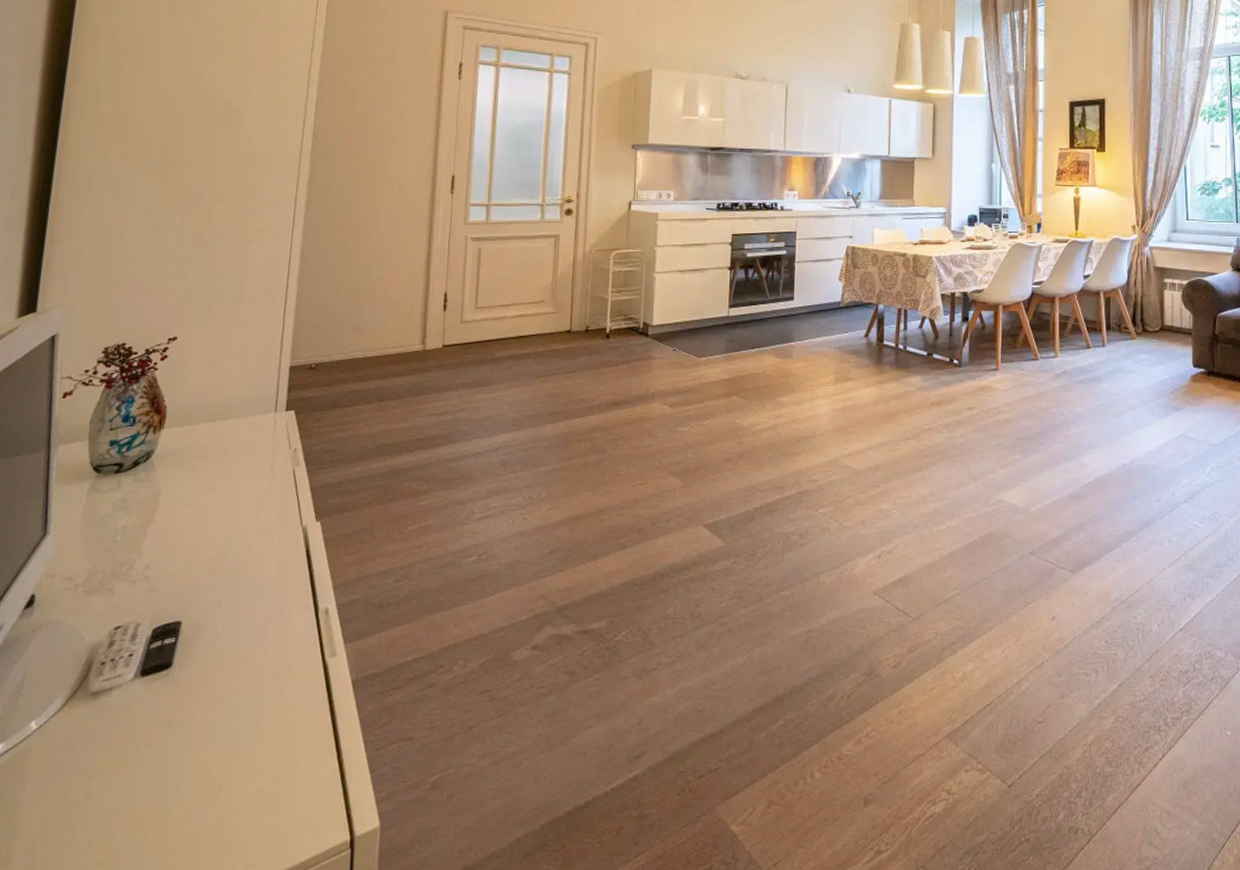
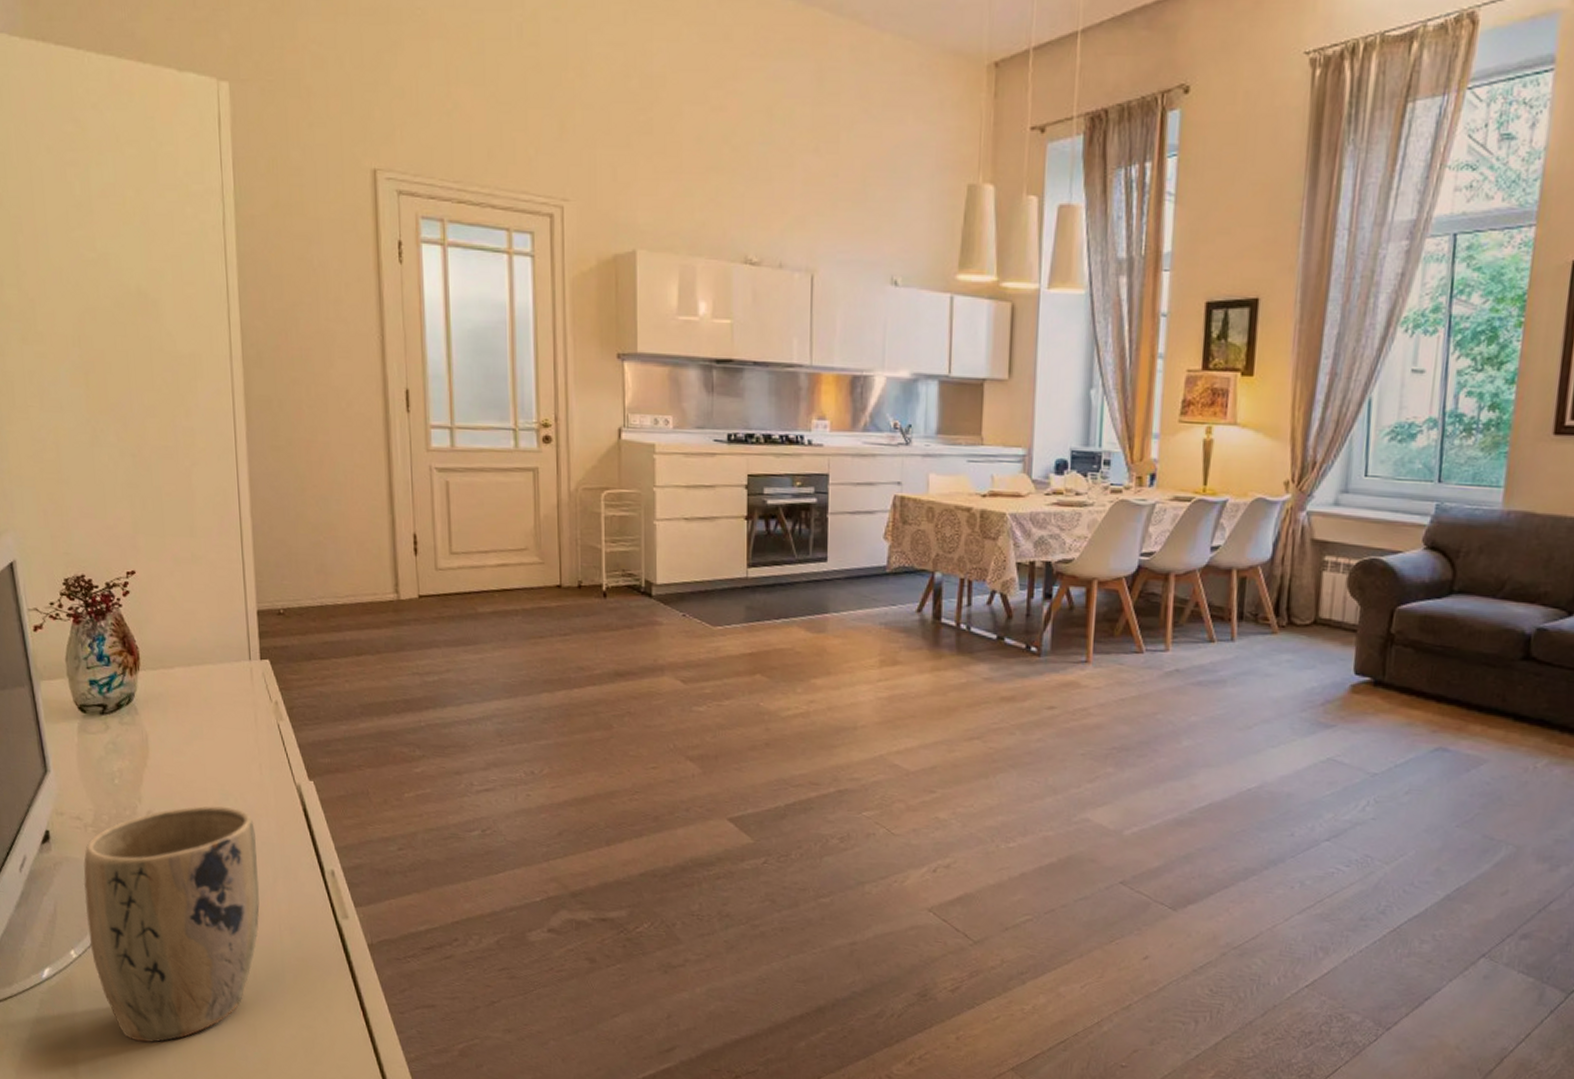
plant pot: none [54,553,255,816] -> present [83,805,260,1043]

